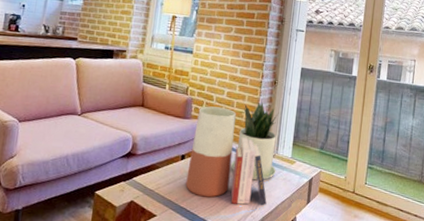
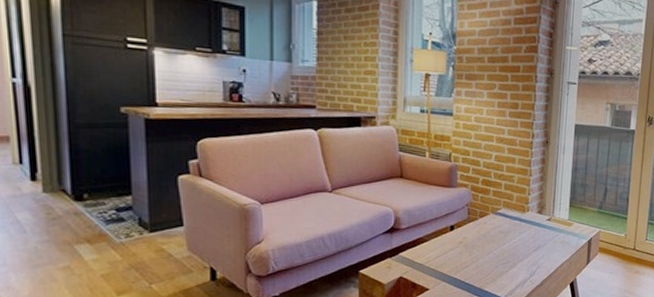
vase: present [185,106,236,198] -> none [457,172,507,267]
books: present [230,136,267,206] -> none [506,202,545,271]
planter: present [231,102,279,180] -> none [505,164,553,244]

